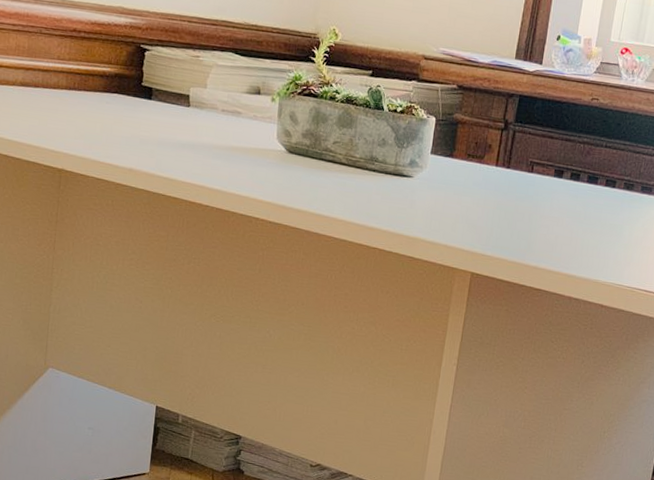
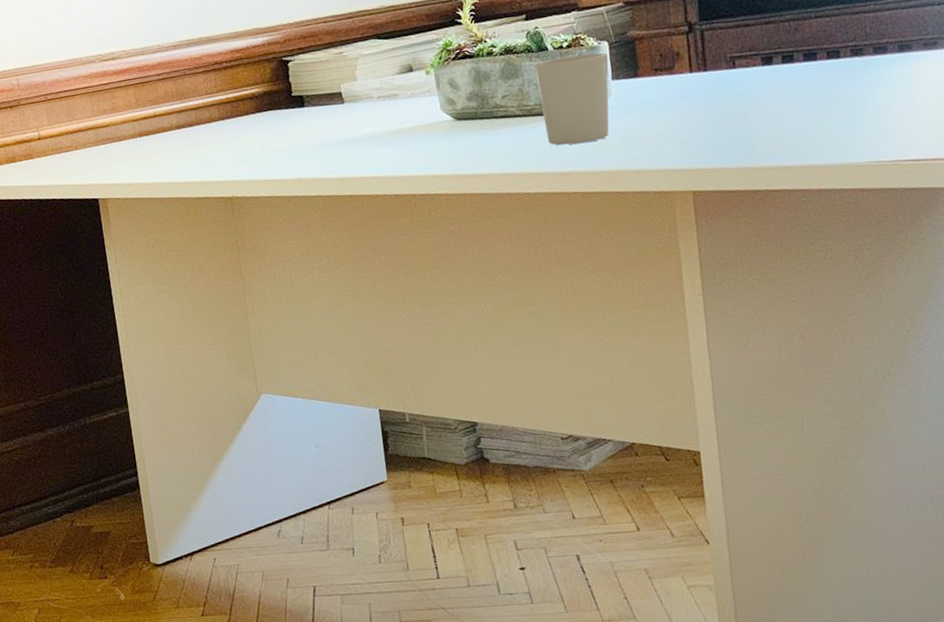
mug: none [363,118,433,206] -> present [534,52,610,145]

